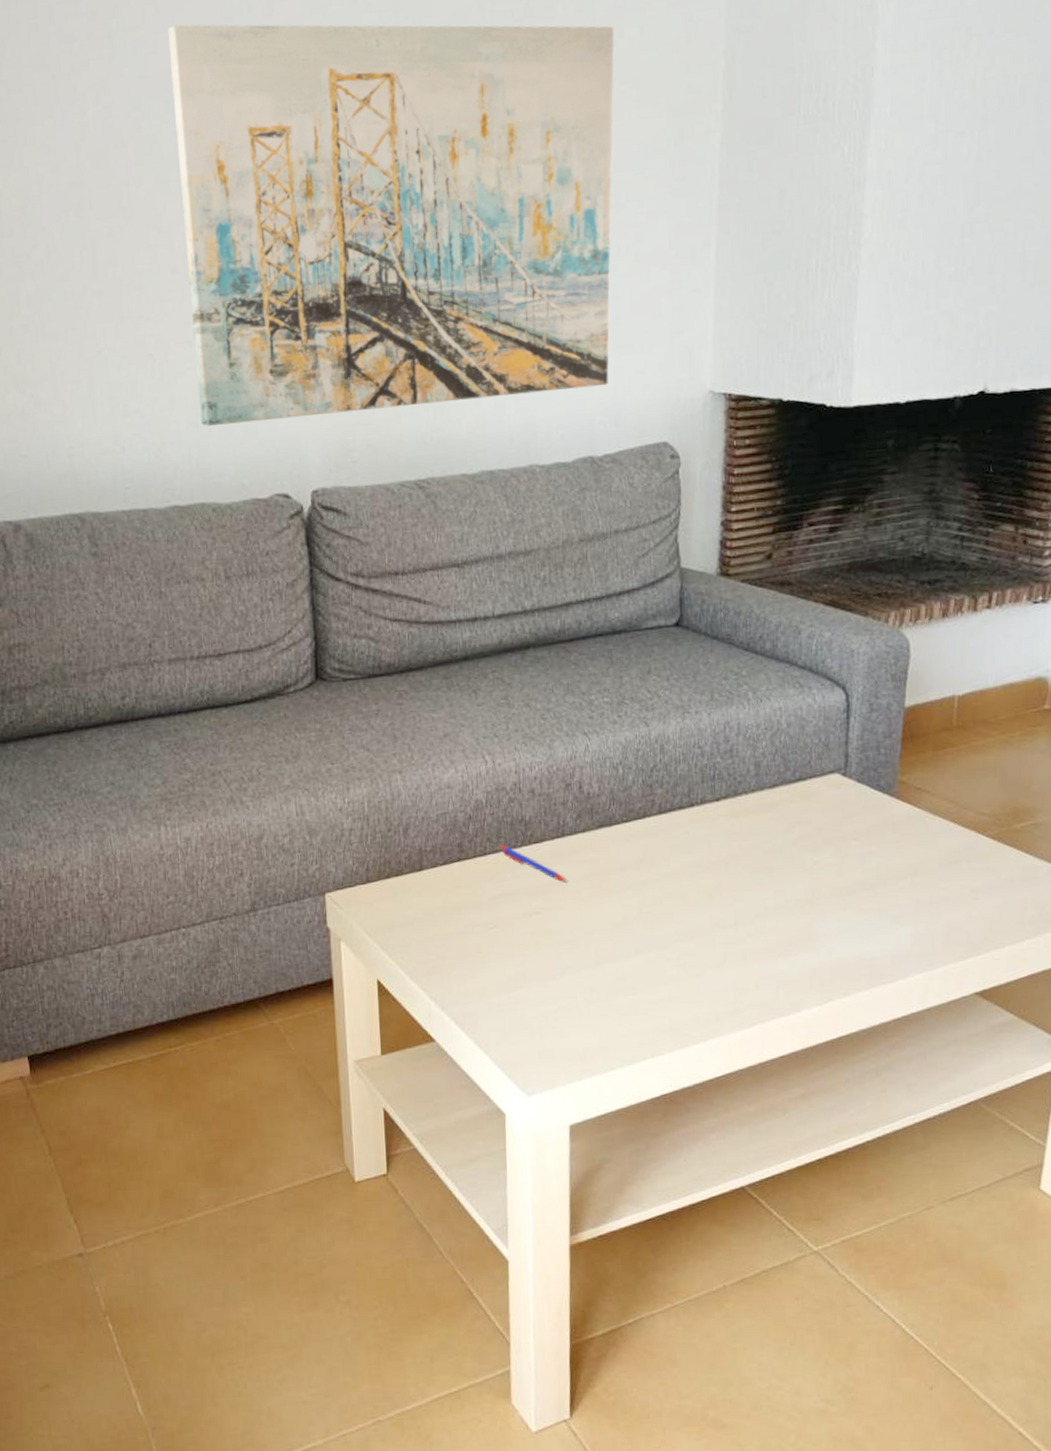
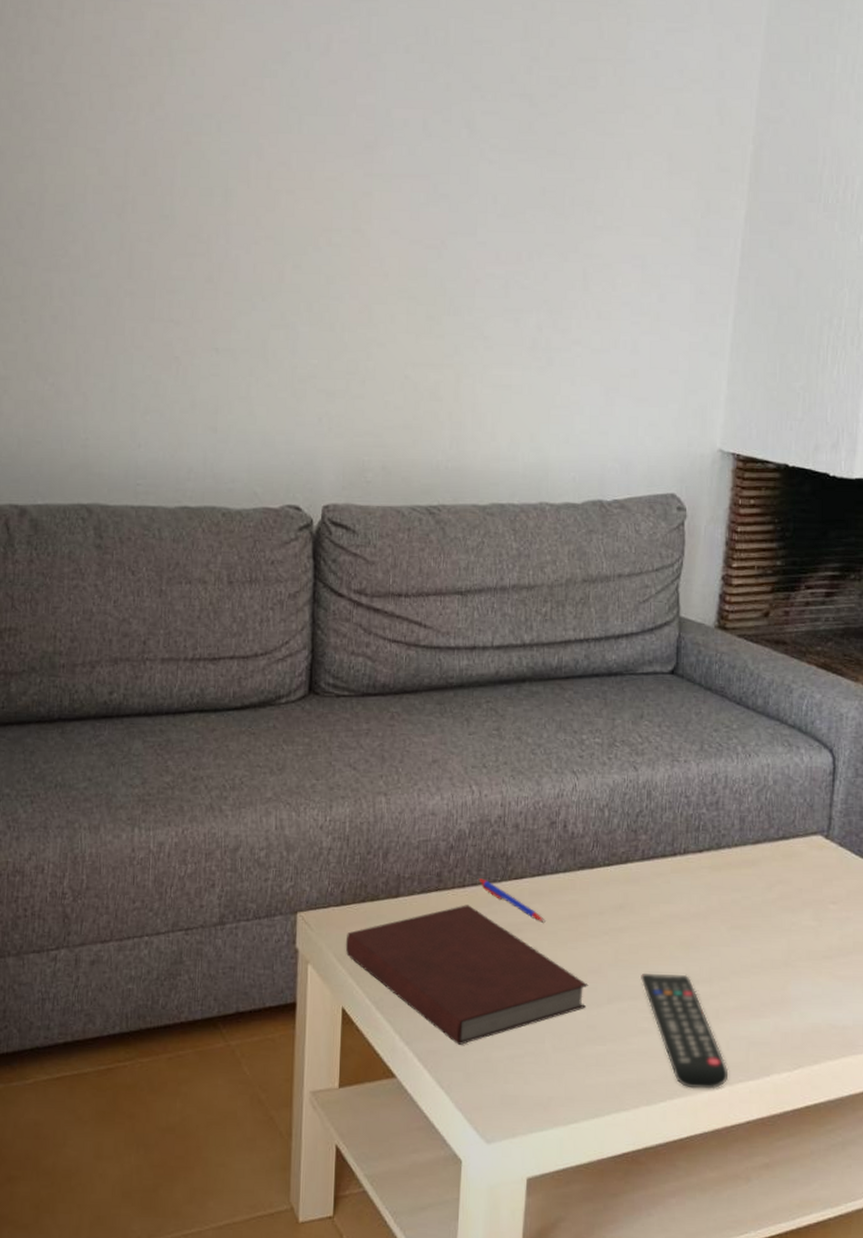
wall art: present [168,24,614,427] -> none [219,52,652,434]
notebook: none [374,872,615,1006] -> present [345,905,588,1045]
remote control: none [666,920,760,1029] -> present [641,974,729,1089]

